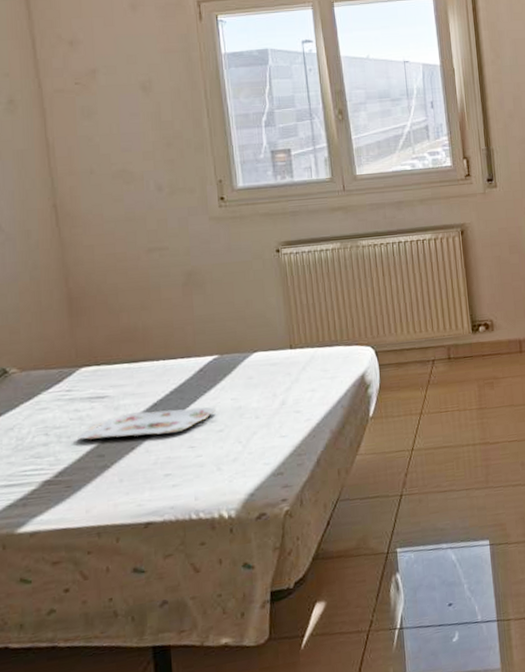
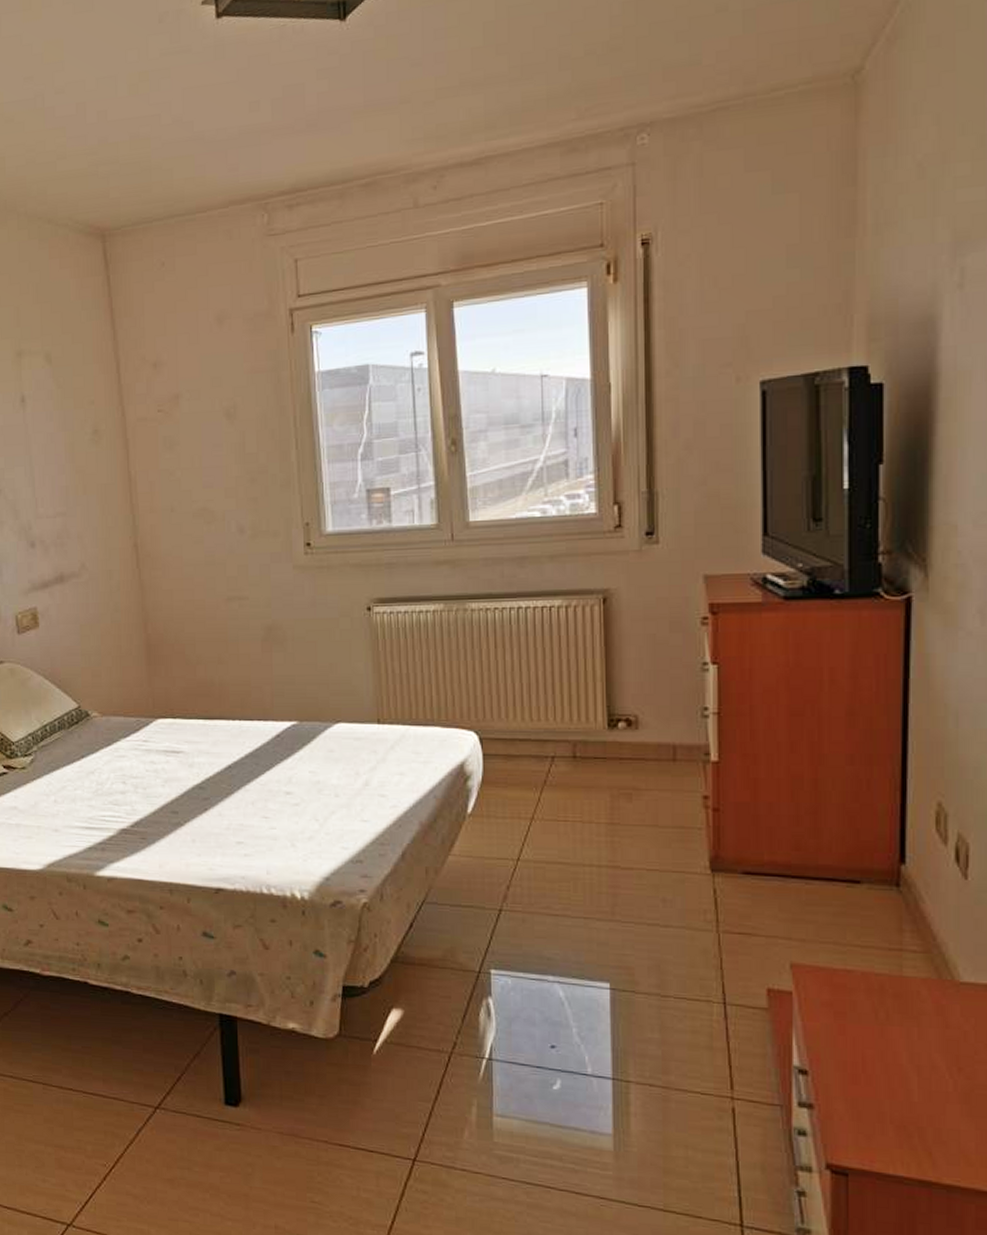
serving tray: present [77,407,216,440] -> none [153,773,292,800]

